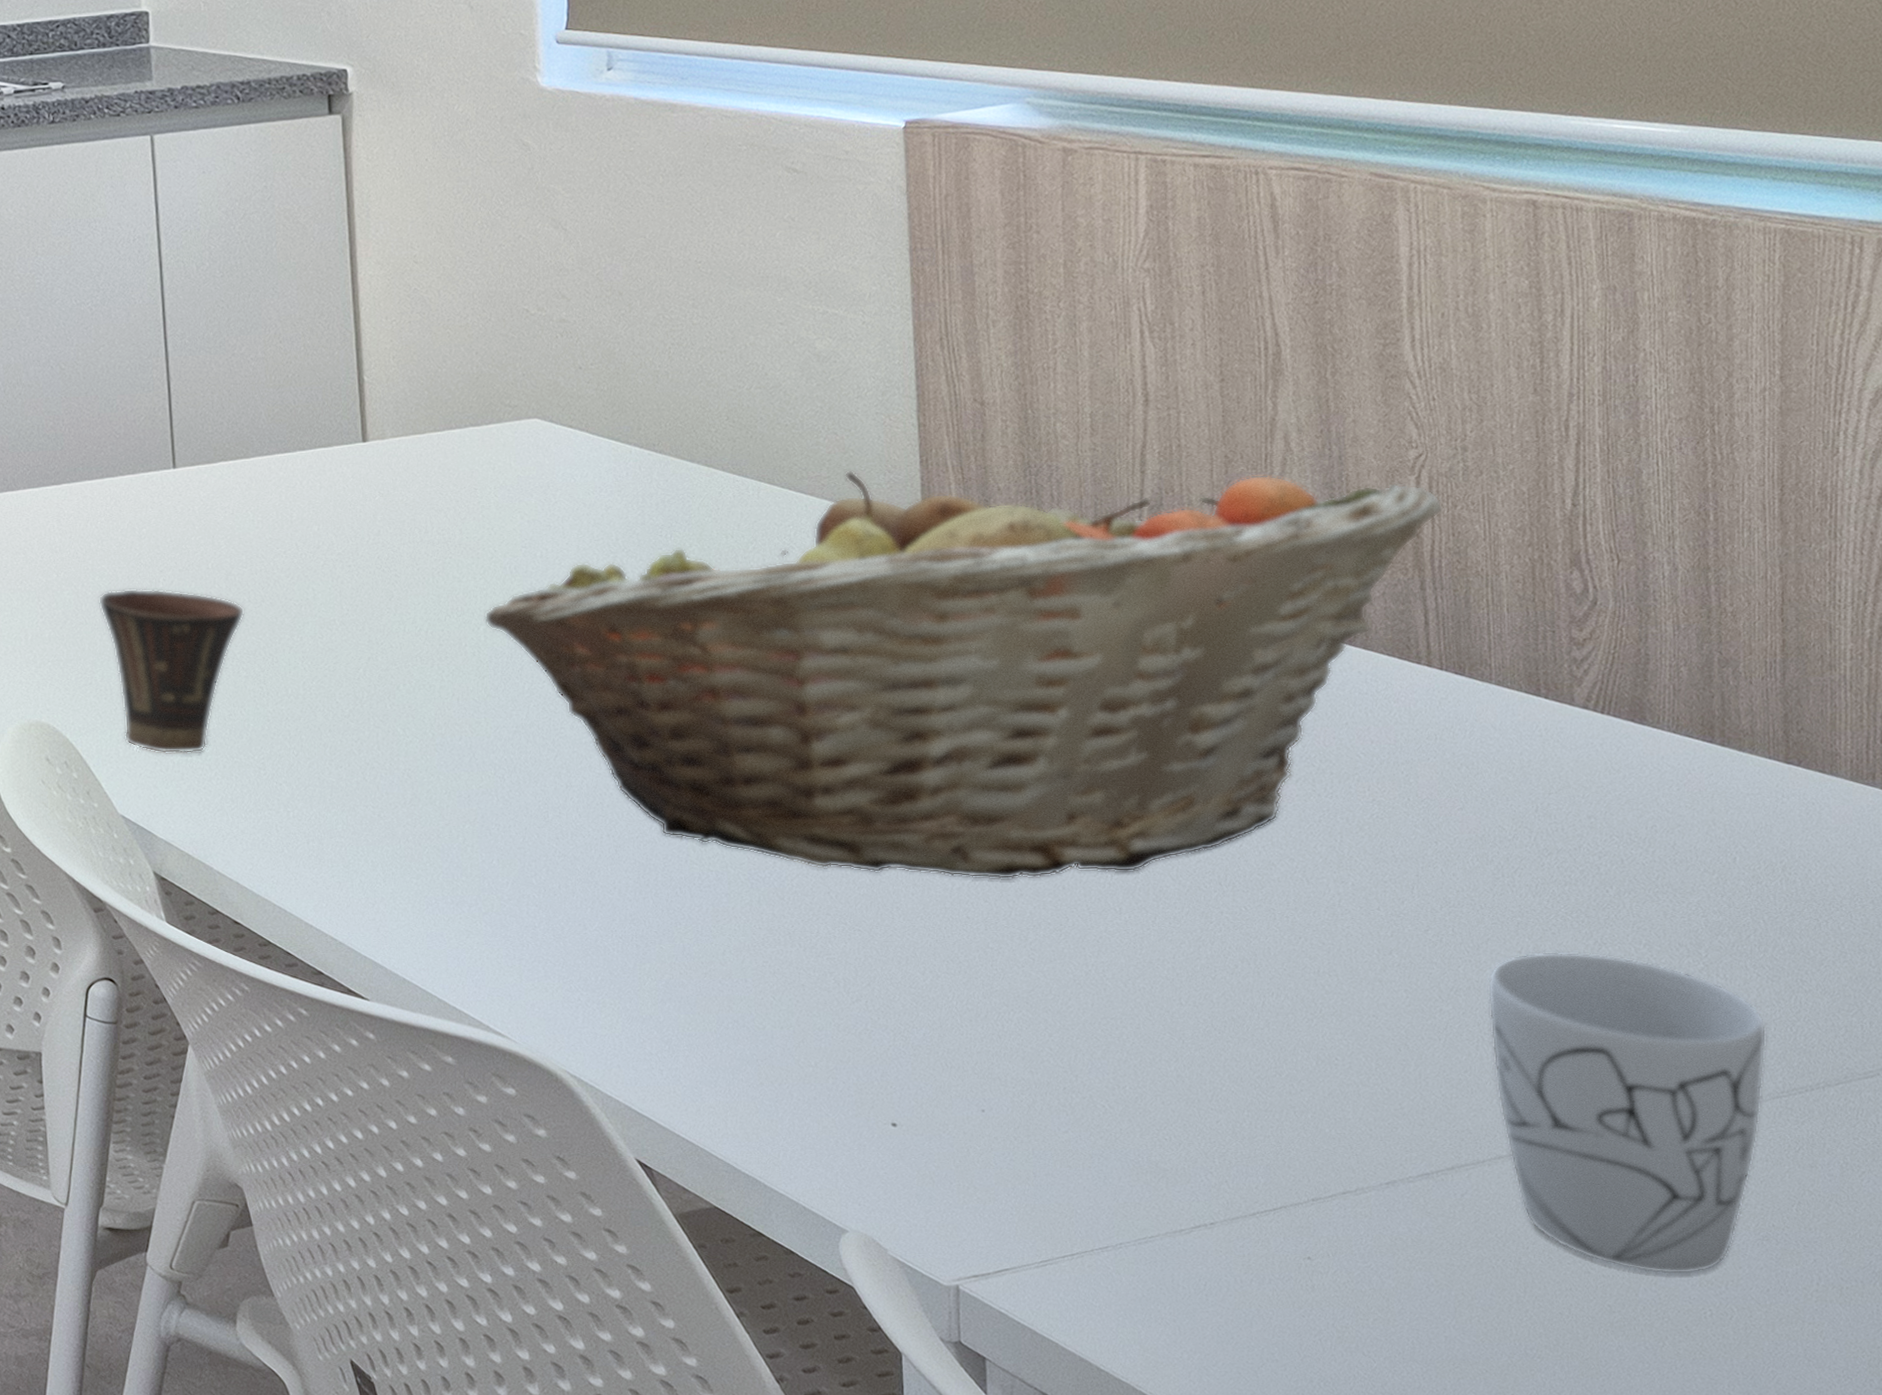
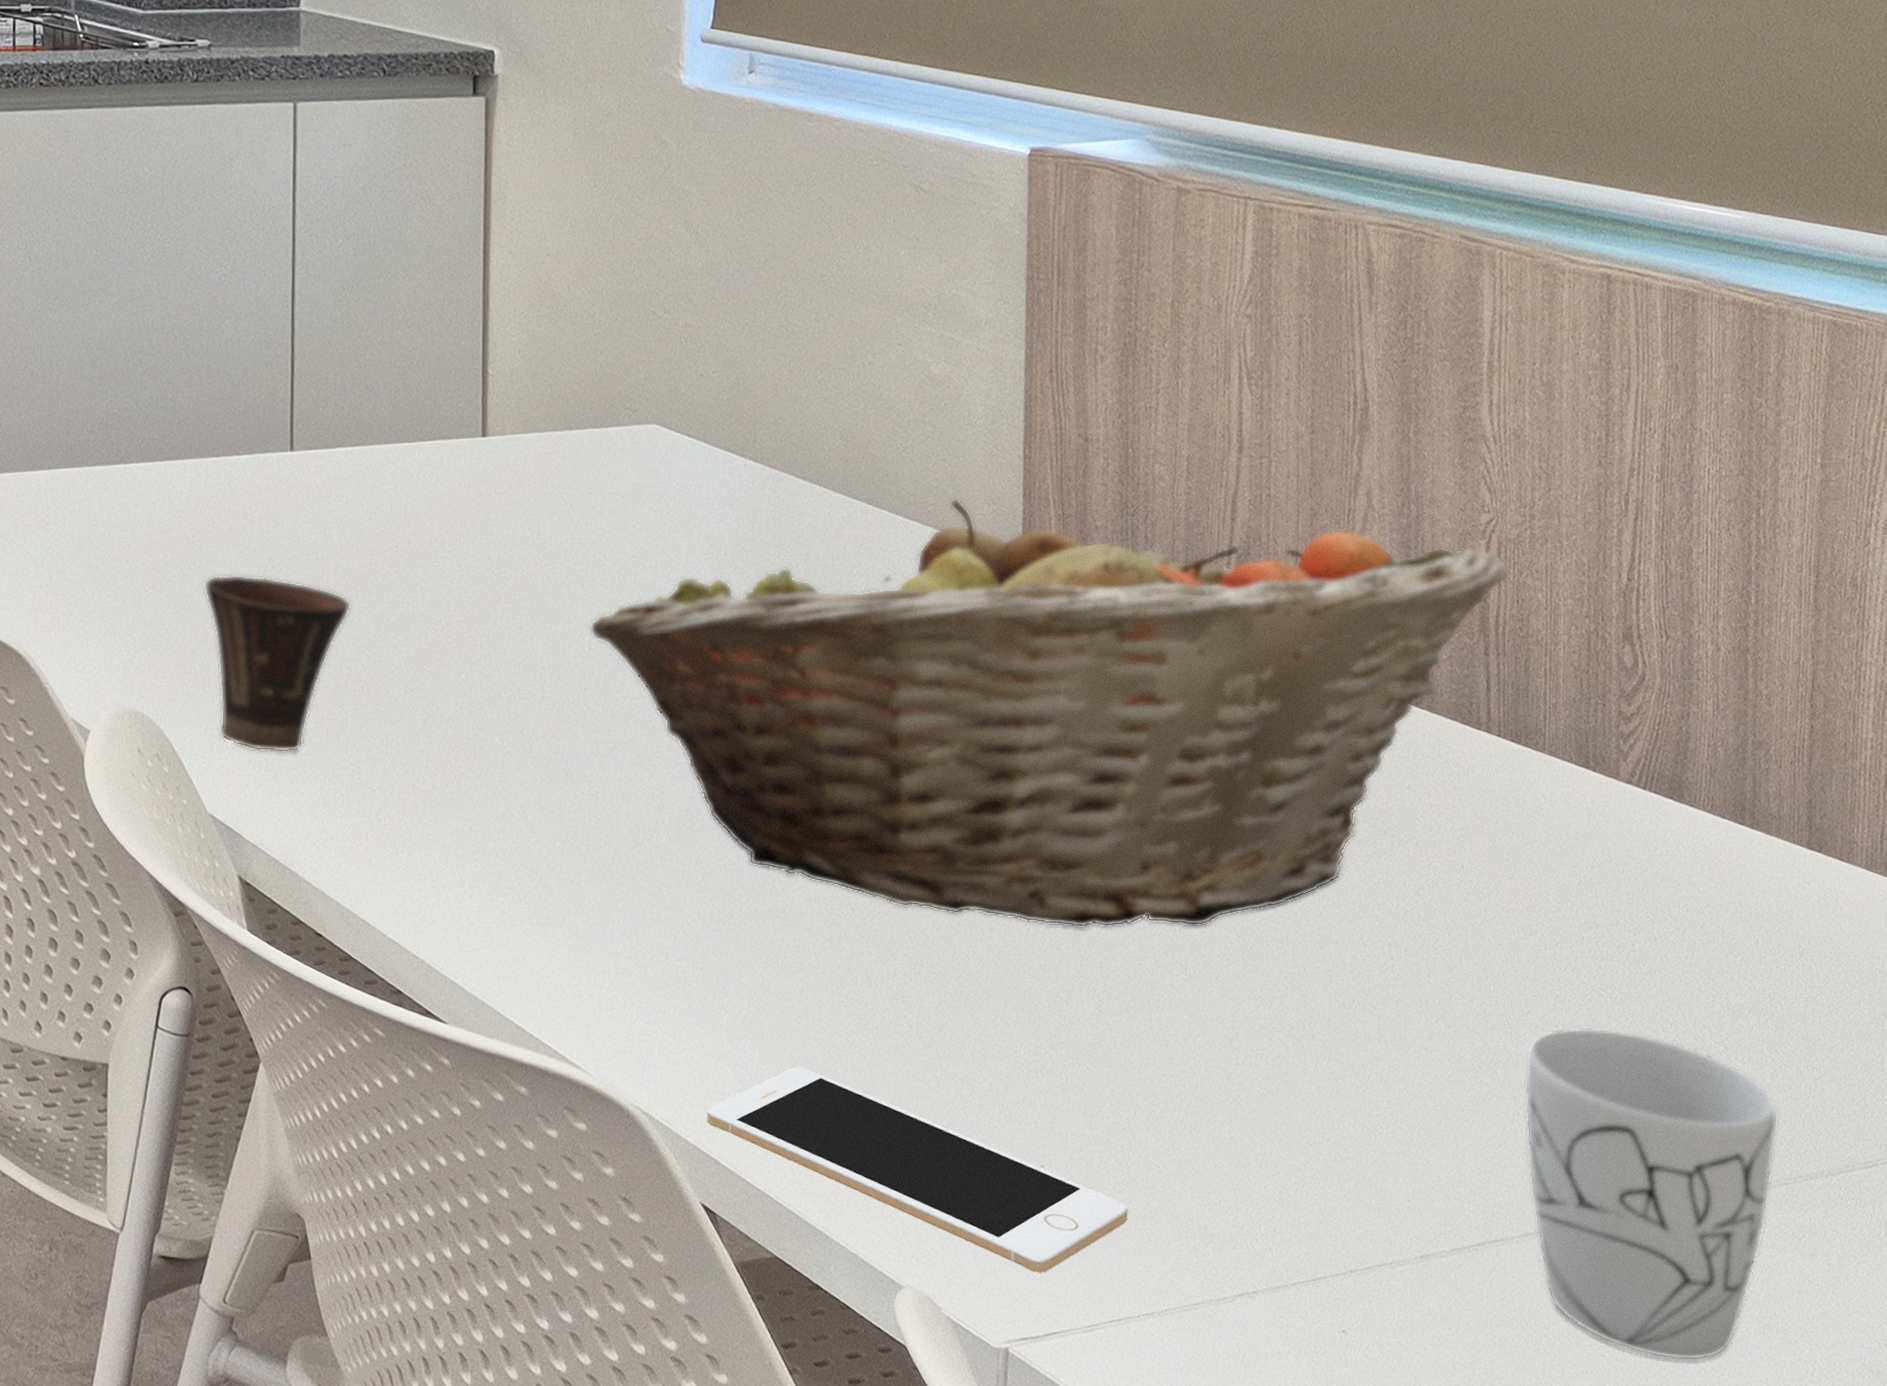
cell phone: none [636,1026,1075,1213] -> present [707,1067,1128,1273]

